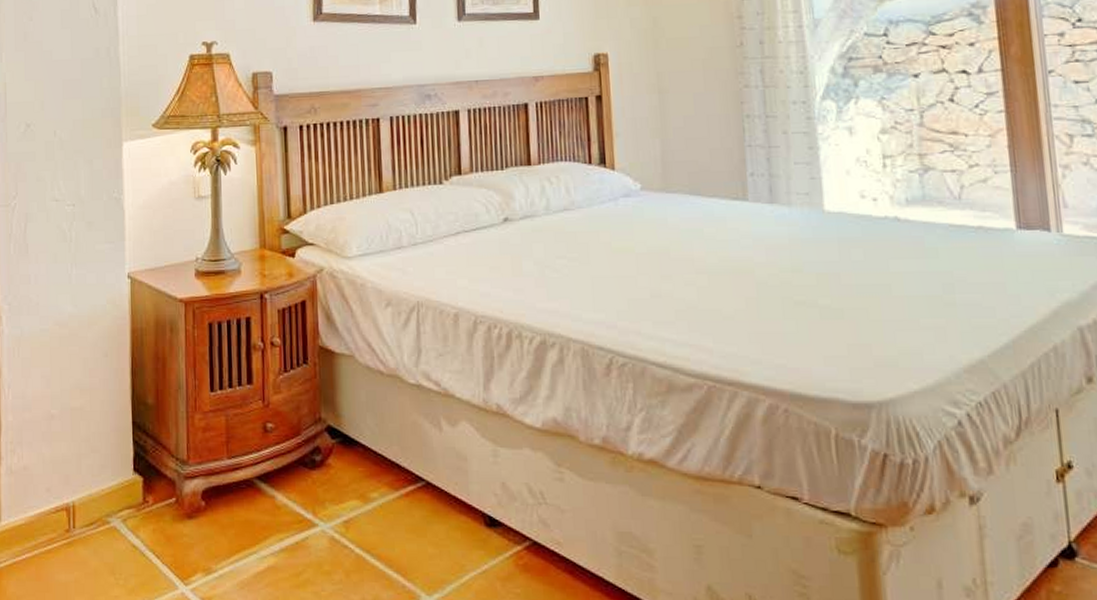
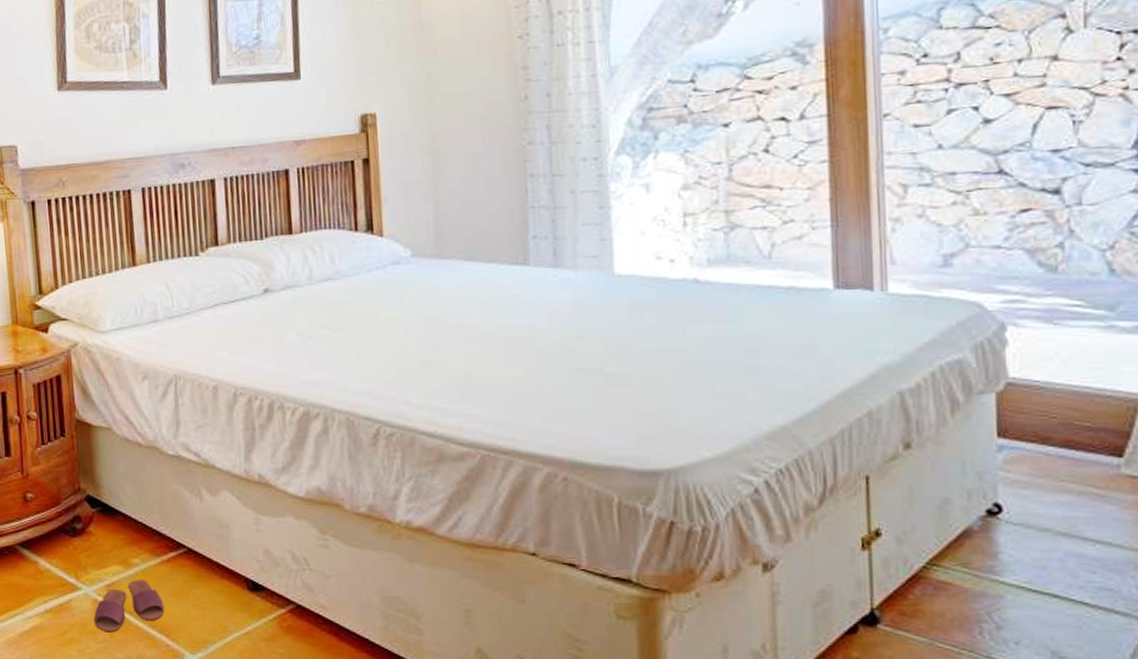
slippers: none [330,515,402,573] -> present [94,580,165,633]

